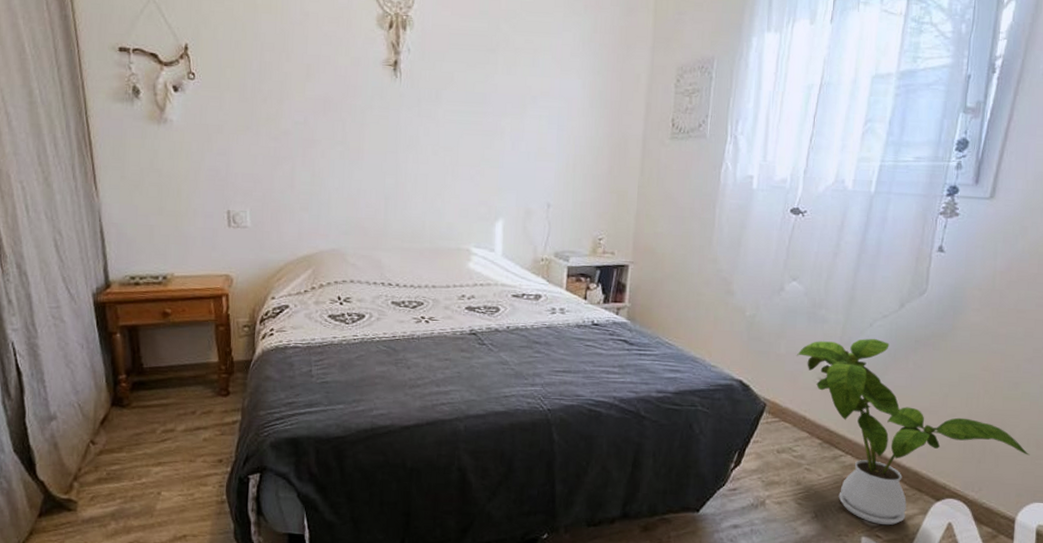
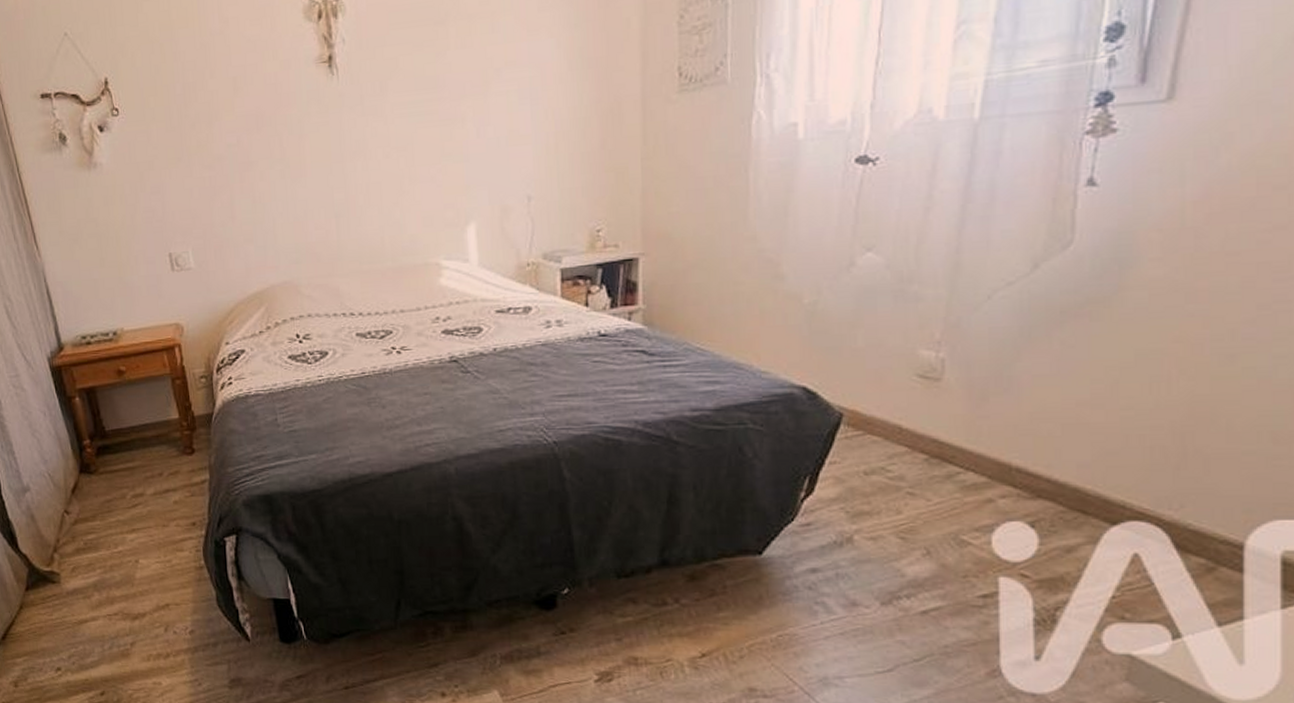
house plant: present [796,338,1030,526] -> none [880,314,1263,561]

